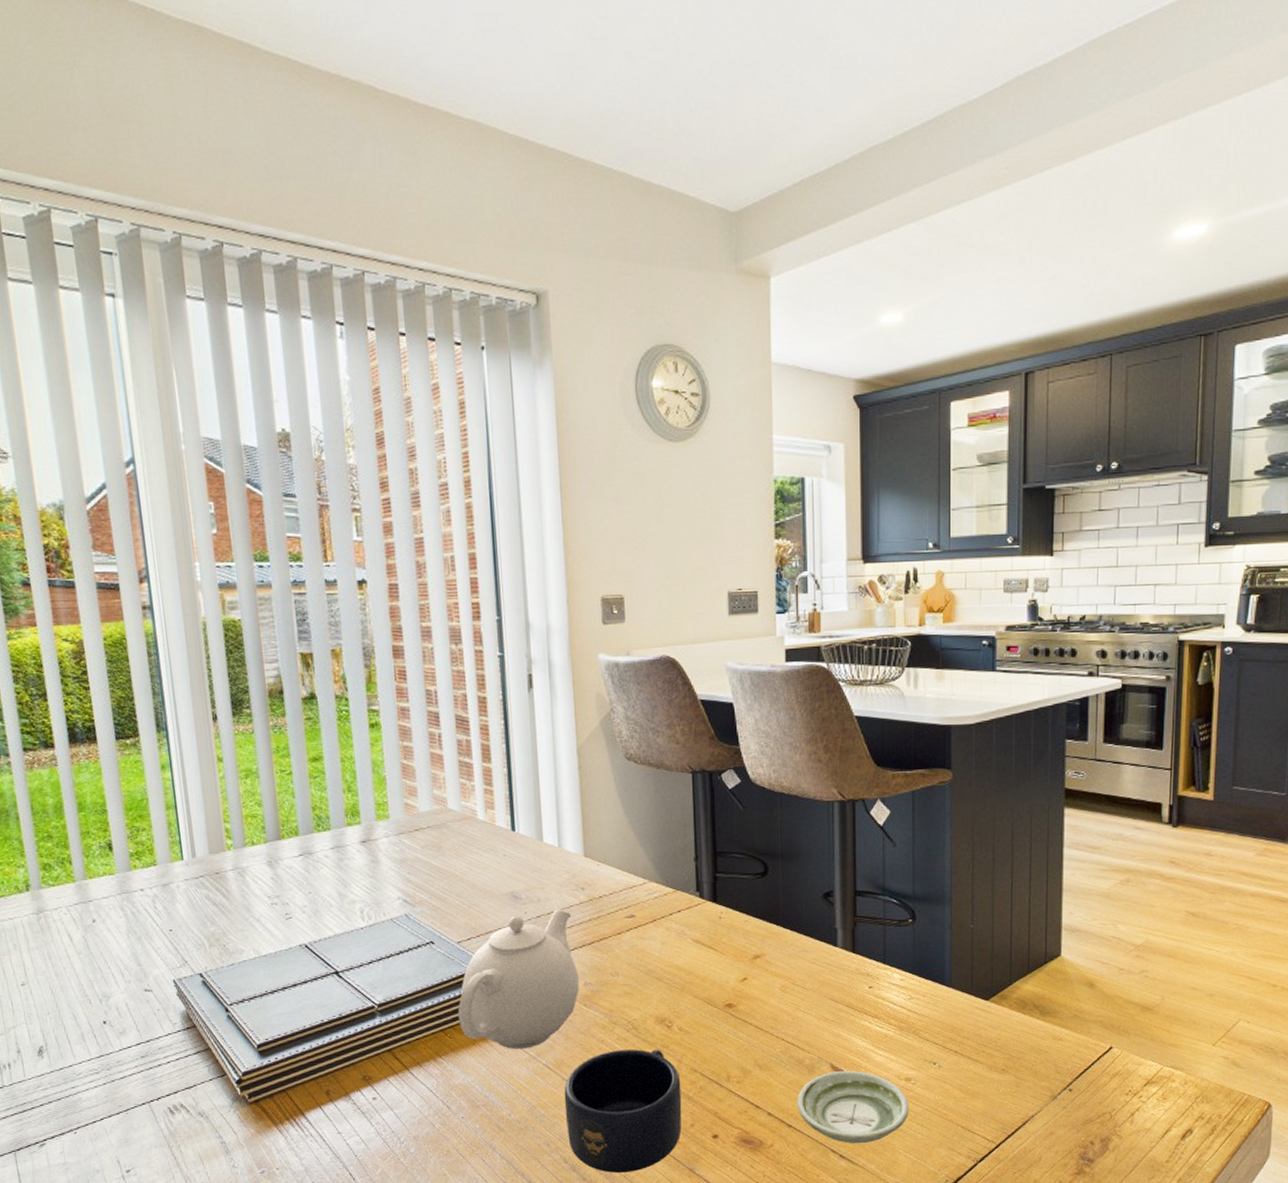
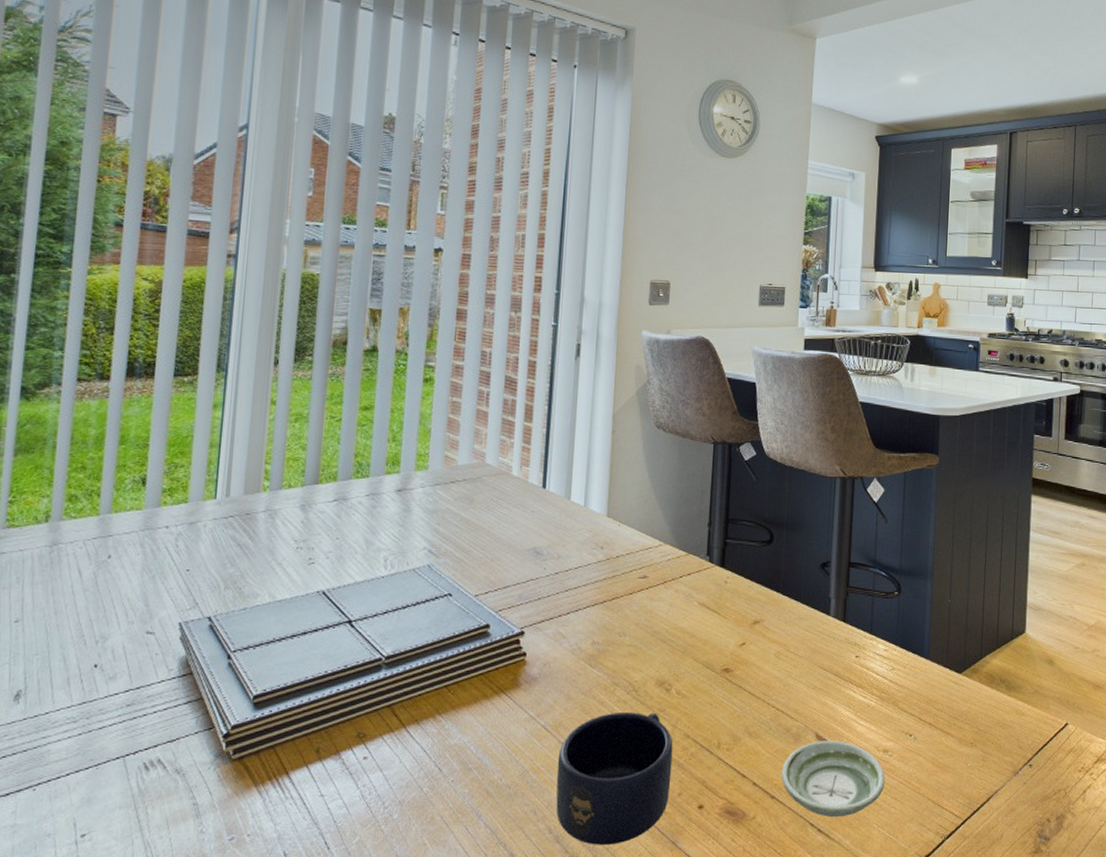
teapot: present [457,908,579,1049] -> none [463,566,588,708]

